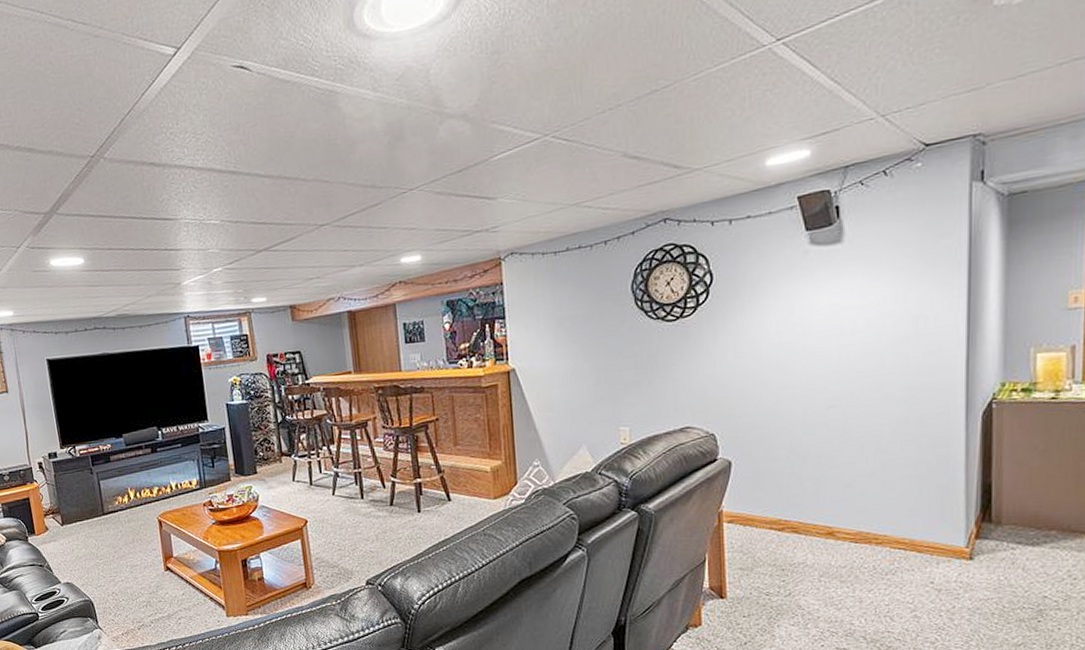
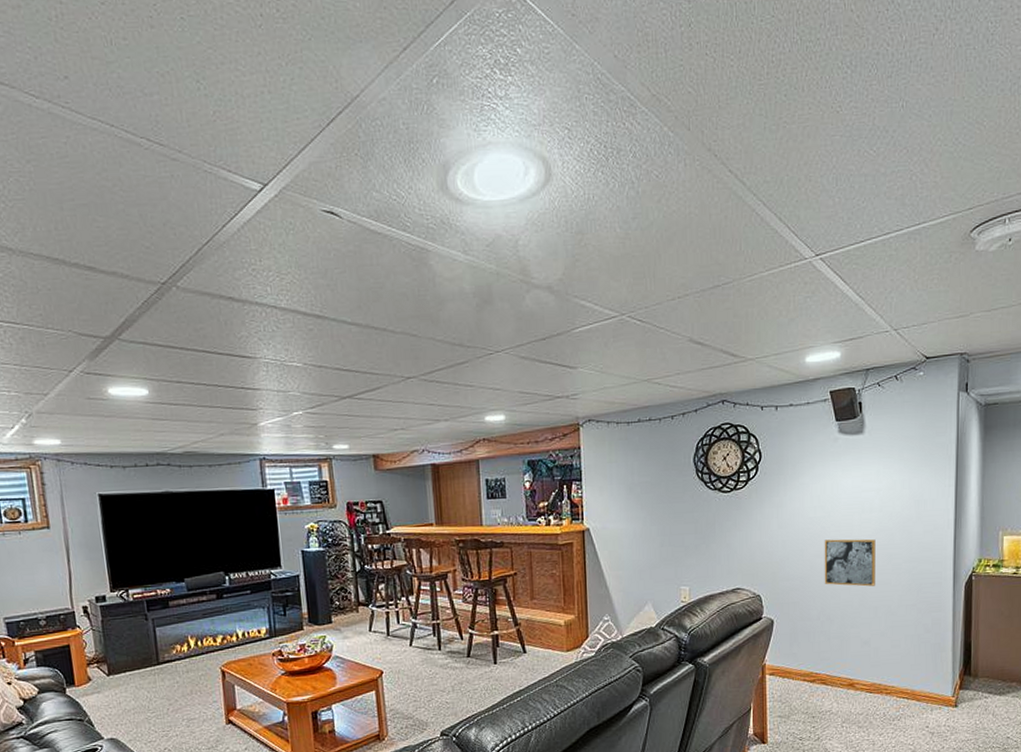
wall art: none [793,365,860,421] -> present [824,539,876,587]

